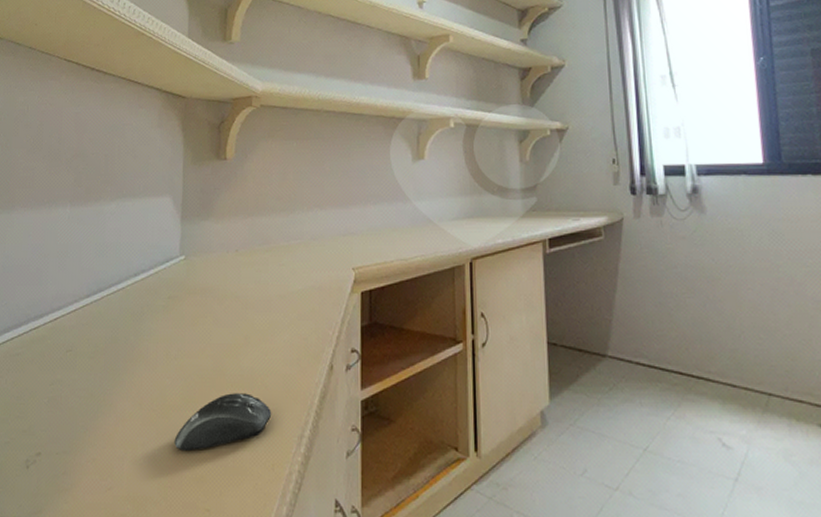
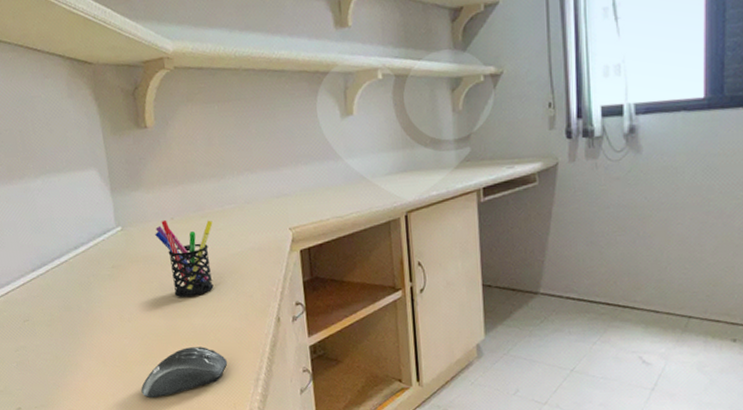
pen holder: none [217,251,277,336] -> present [155,219,214,298]

